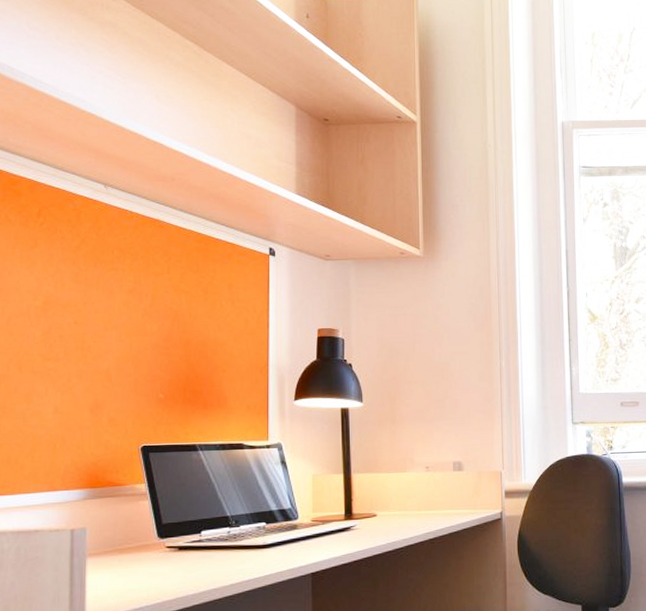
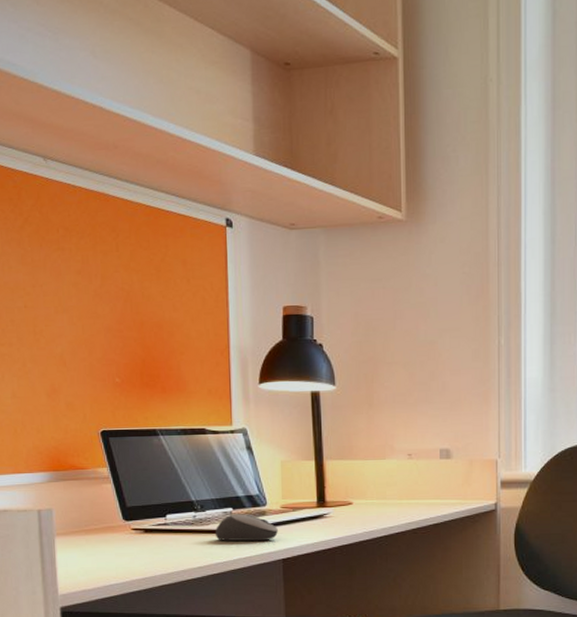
computer mouse: none [248,528,308,557] -> present [215,514,278,542]

